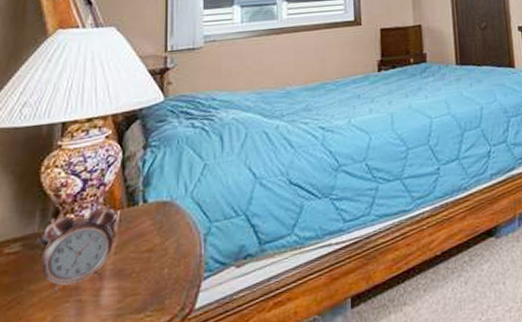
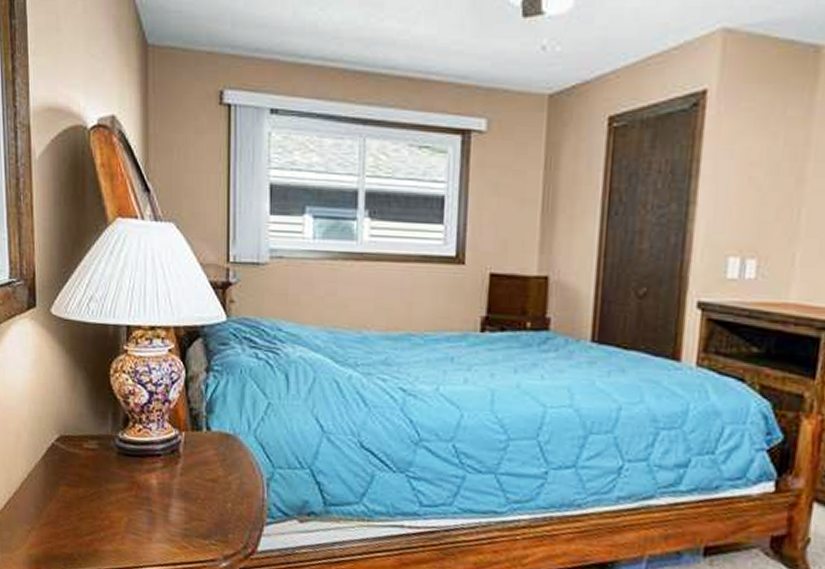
alarm clock: present [40,200,115,294] -> none [115,414,180,498]

